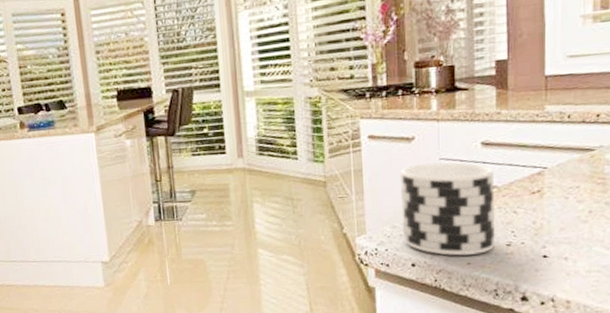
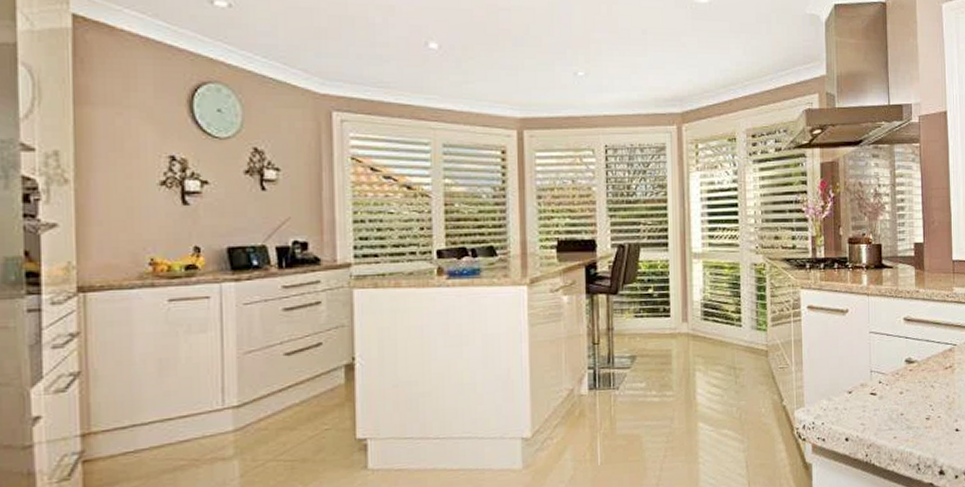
cup: present [399,162,496,256] -> none [835,336,917,430]

